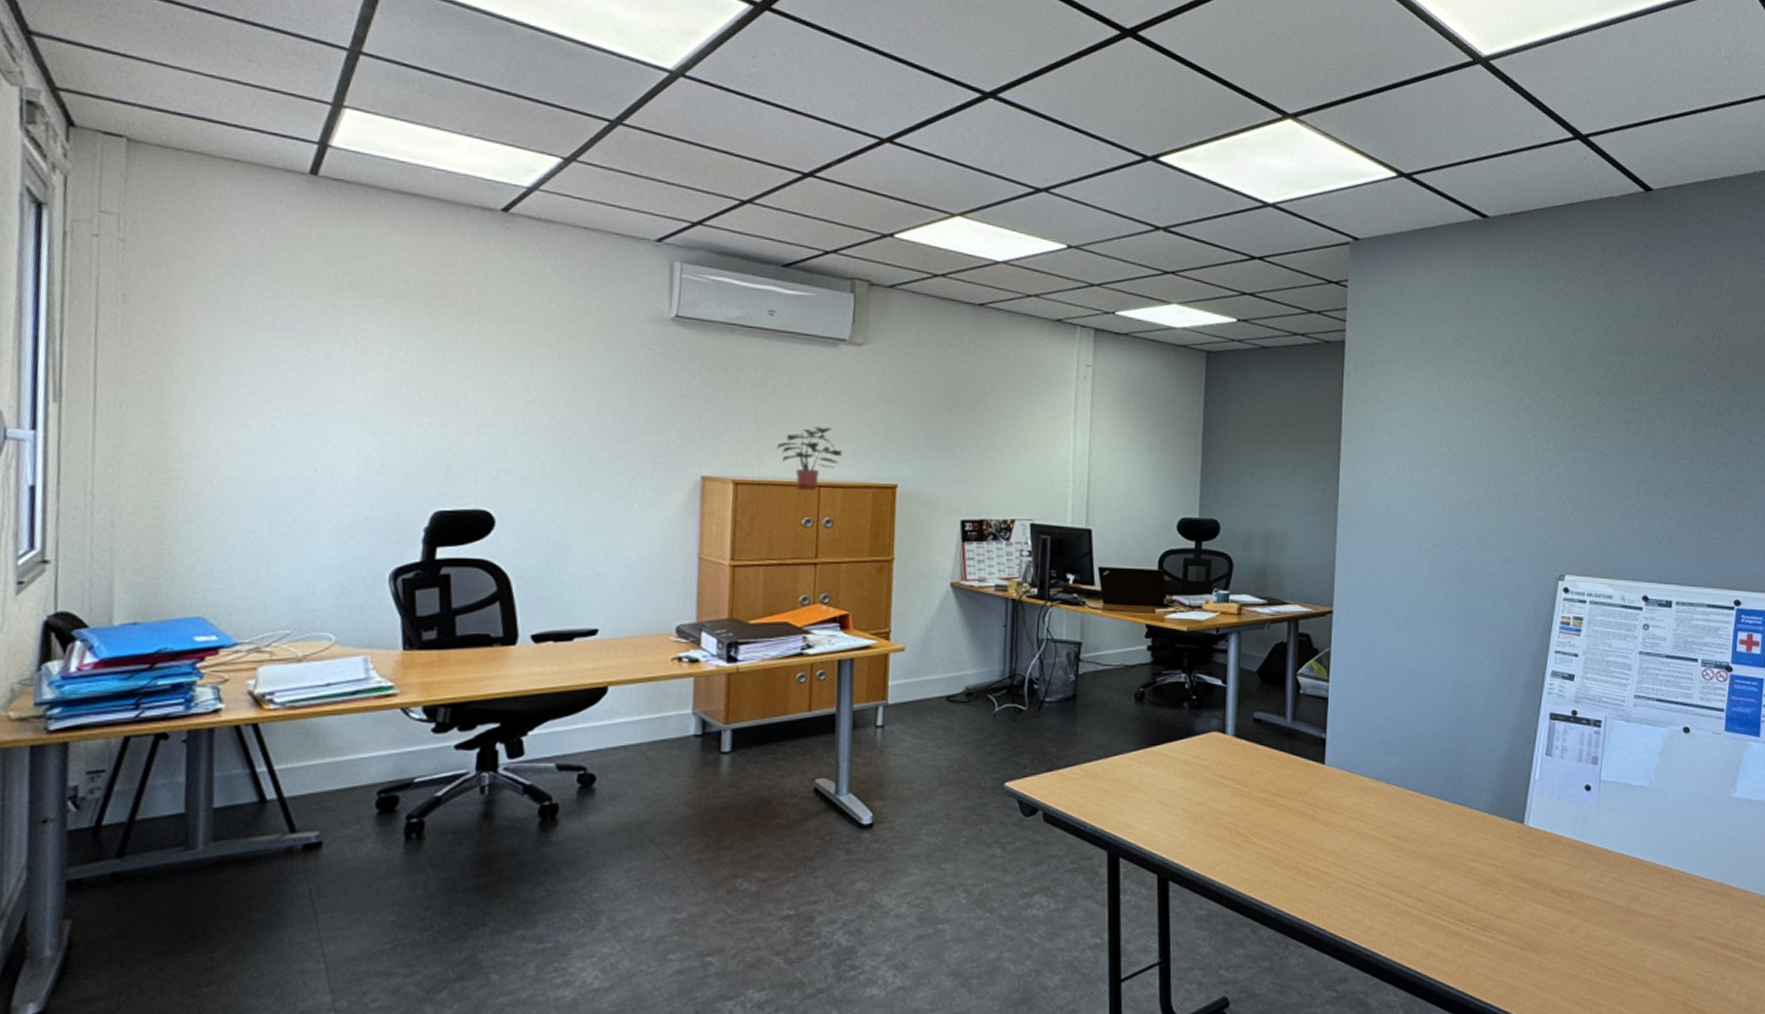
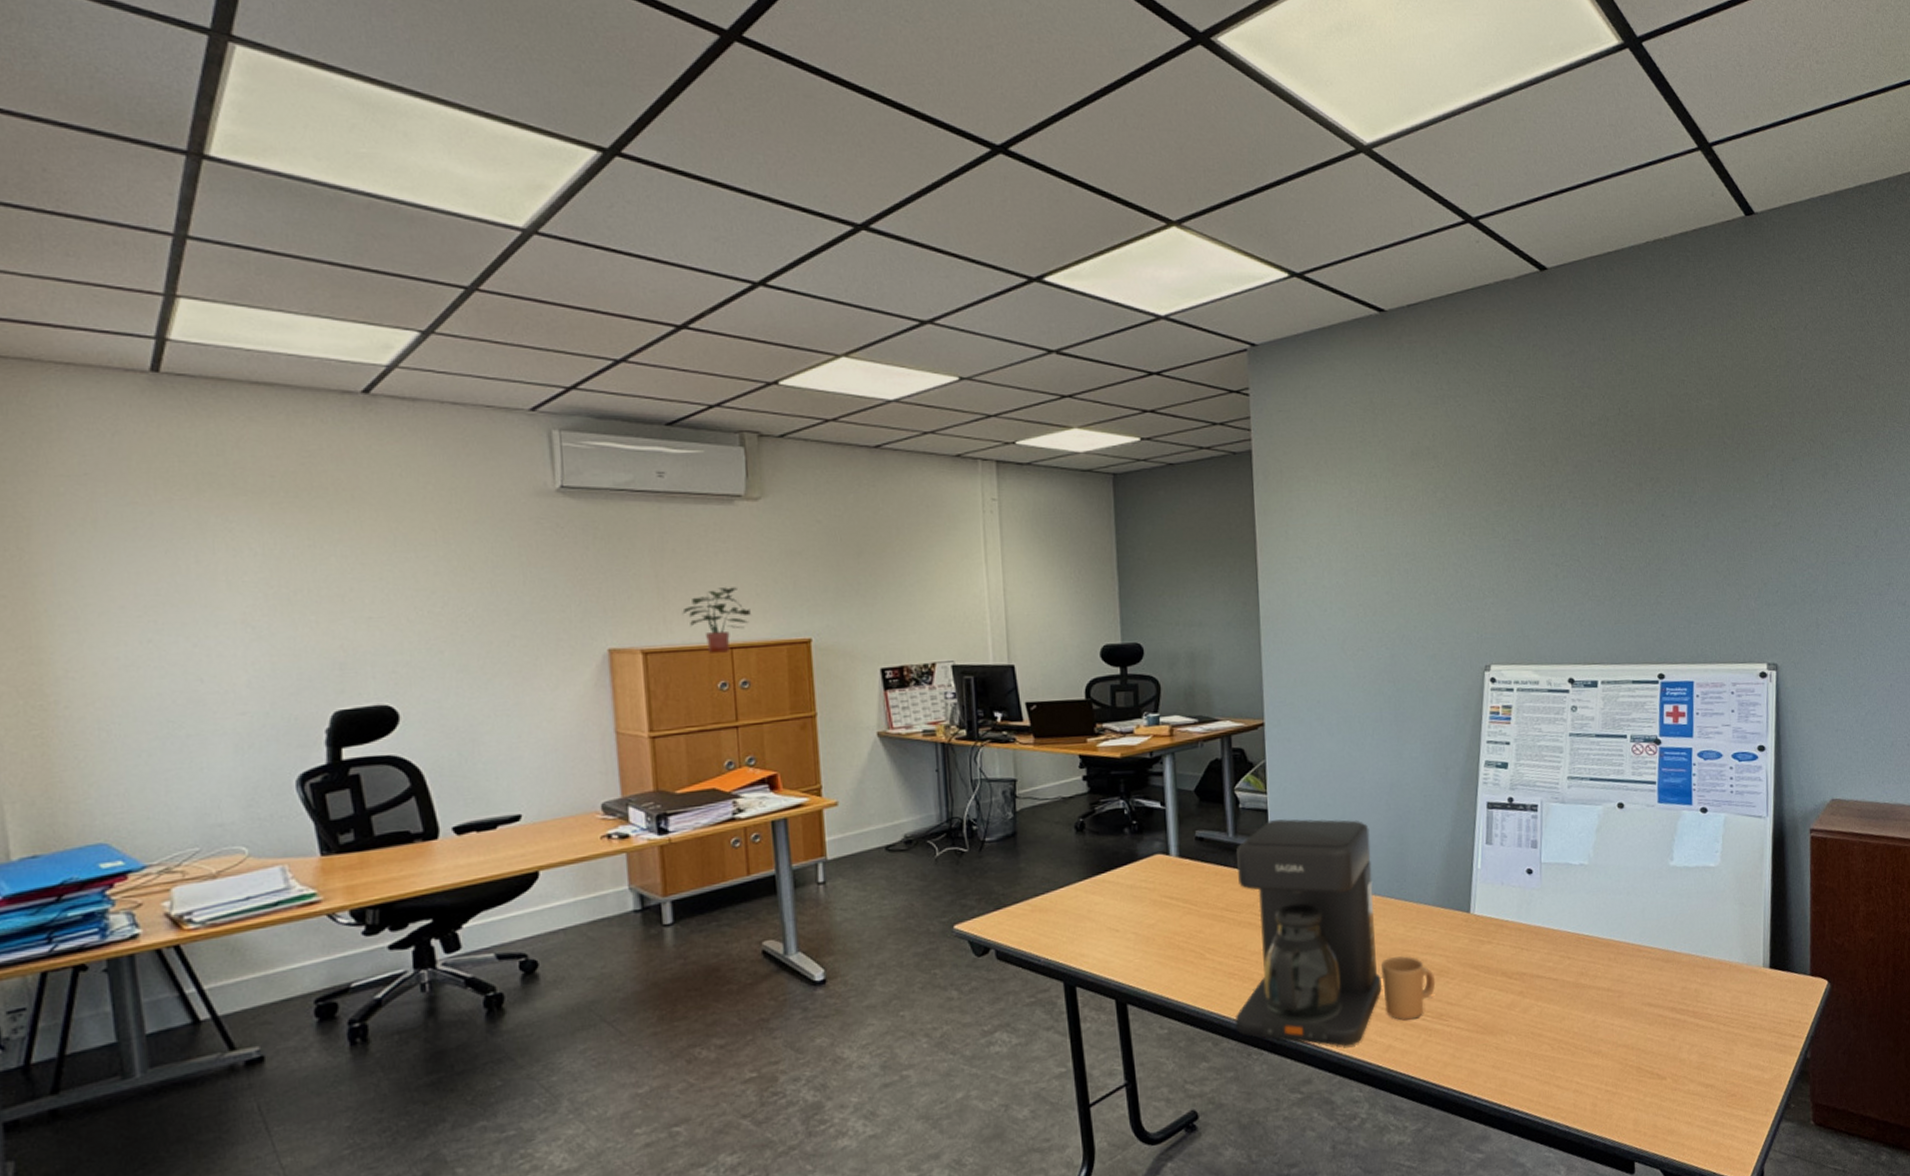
coffee maker: none [1276,709,1429,947] -> present [1236,819,1383,1046]
mug: none [1428,860,1483,927] -> present [1381,955,1436,1020]

